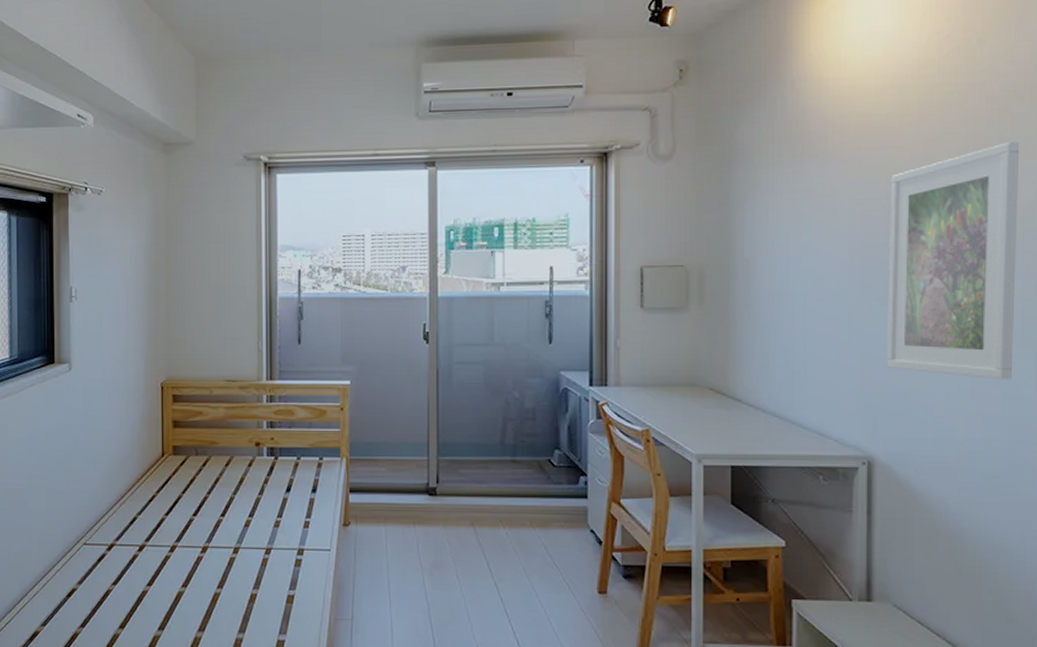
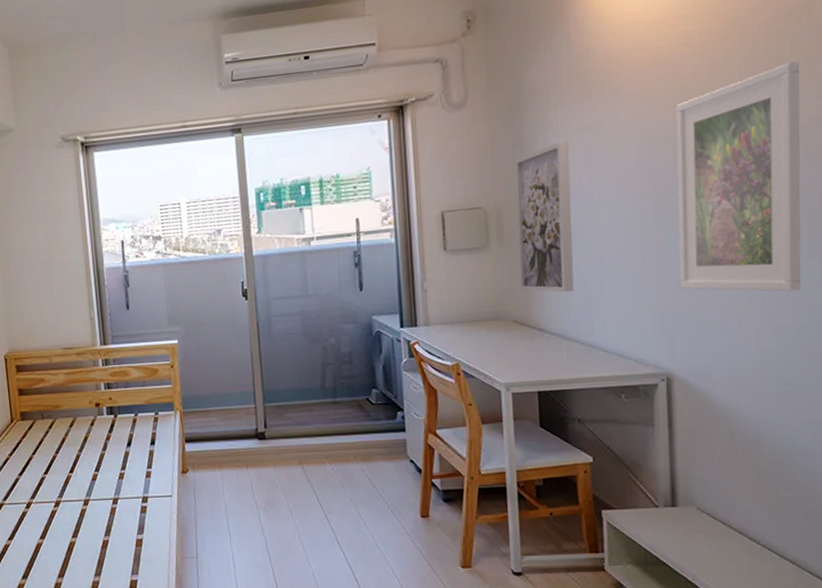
wall art: none [718,203,777,362] -> present [515,141,574,293]

